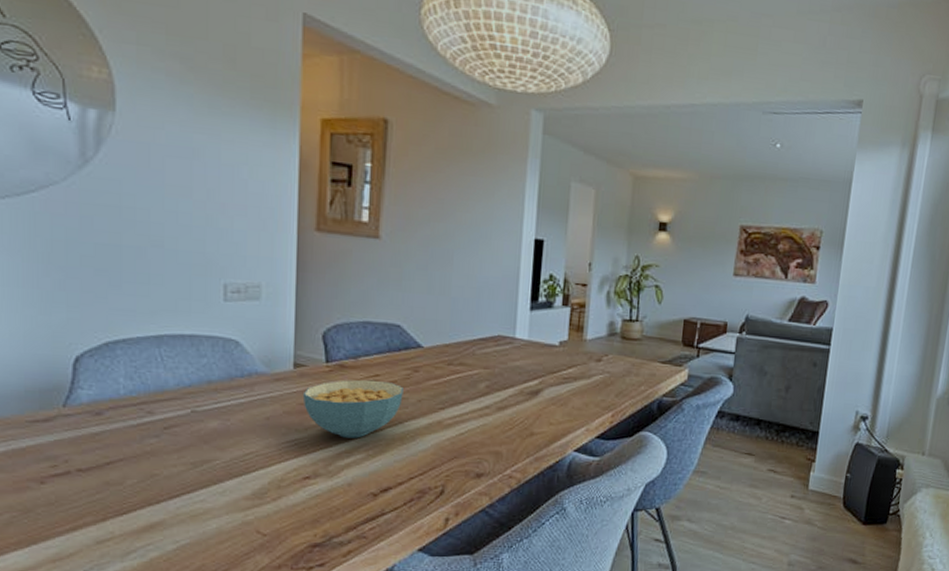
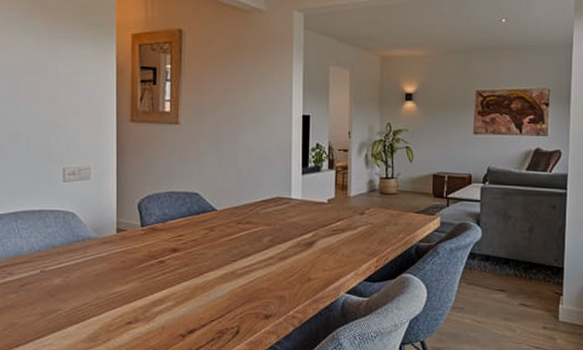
cereal bowl: present [302,379,403,438] -> none [124,239,202,289]

